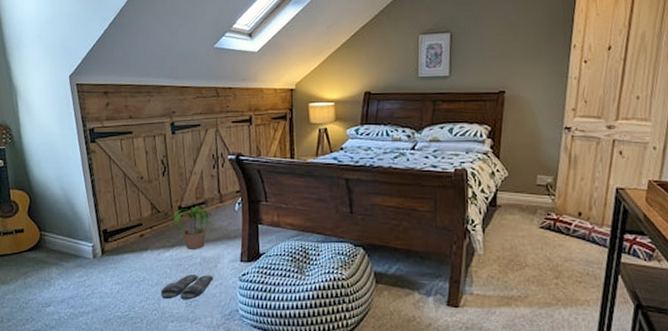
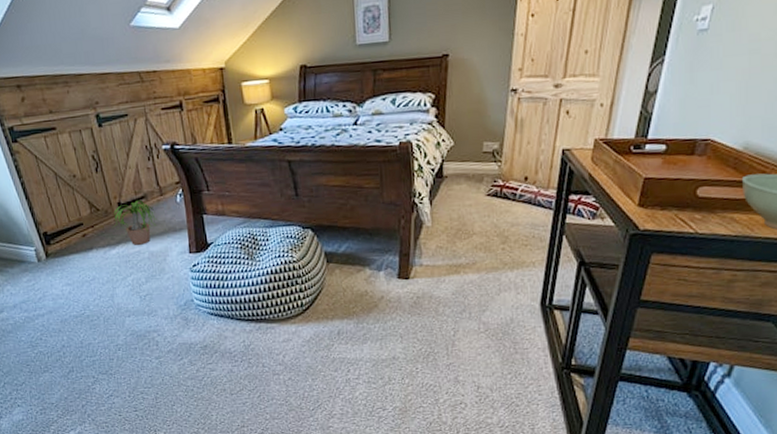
slippers: present [160,275,212,300] -> none [112,268,163,295]

